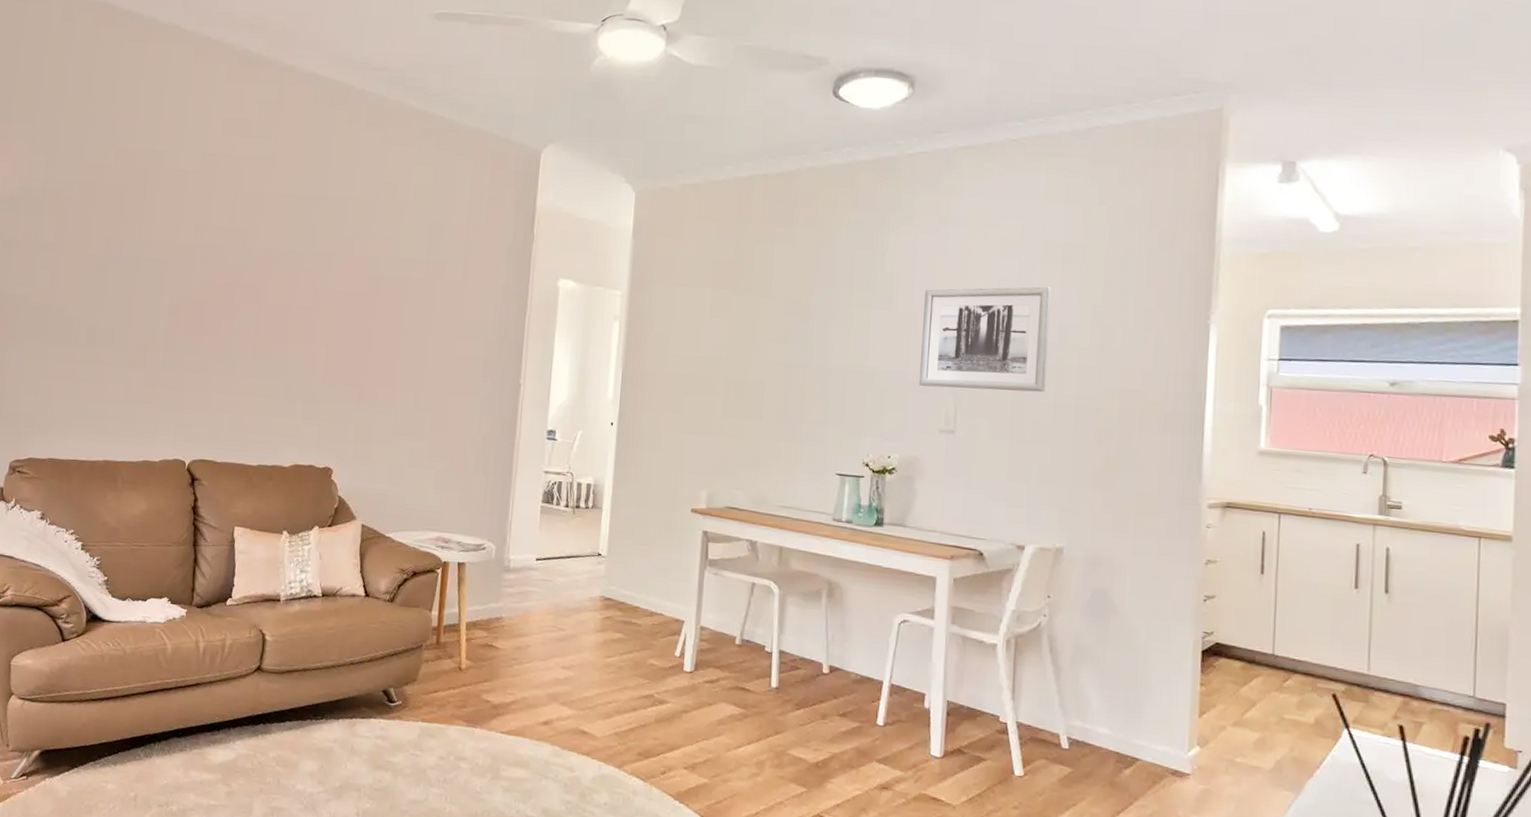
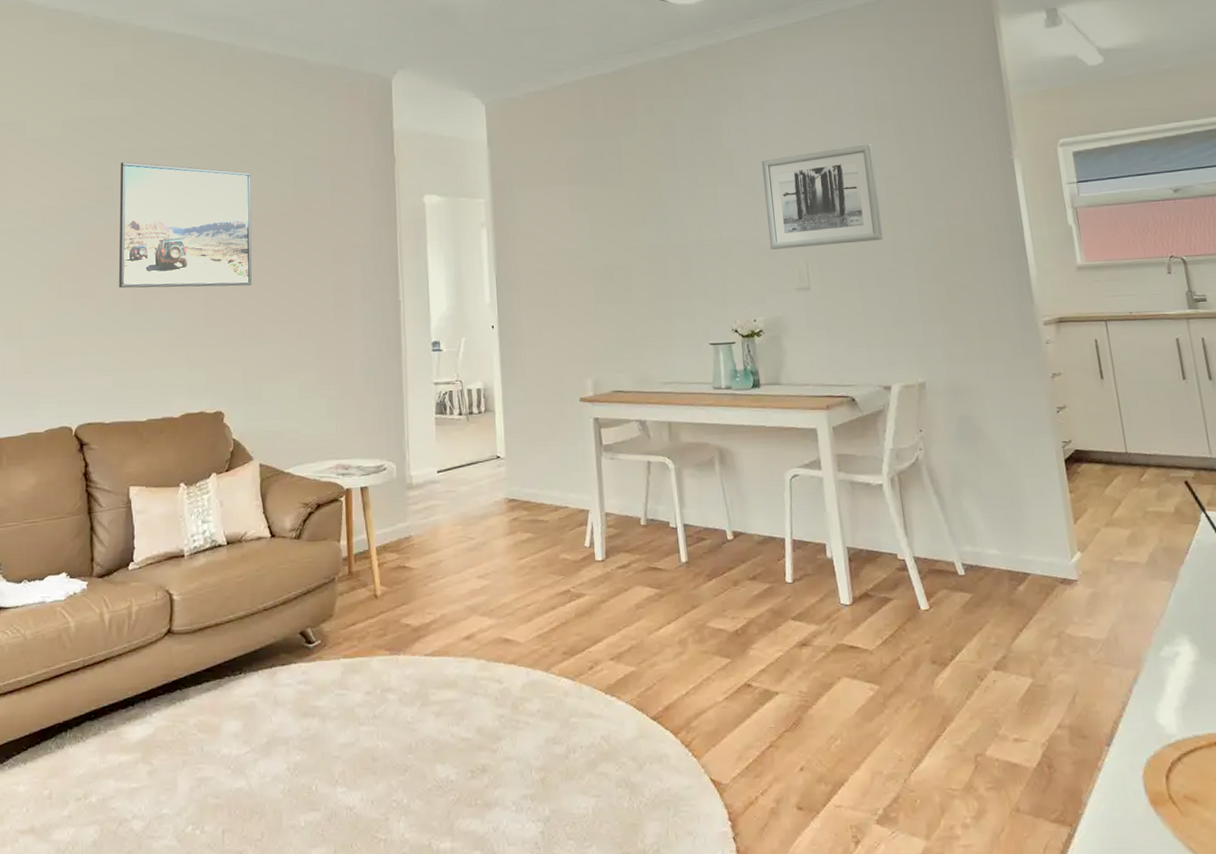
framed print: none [243,204,385,347] -> present [119,161,252,289]

